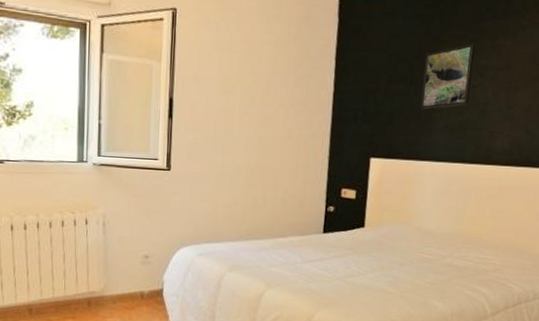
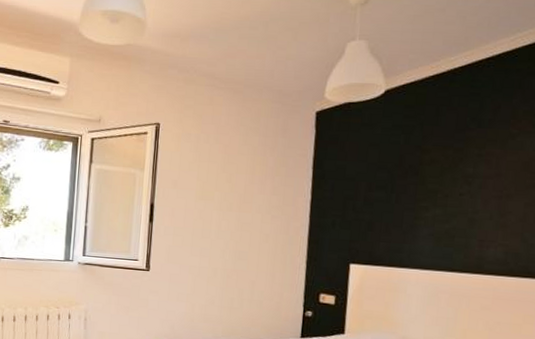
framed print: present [420,44,475,109] -> none [403,152,460,217]

